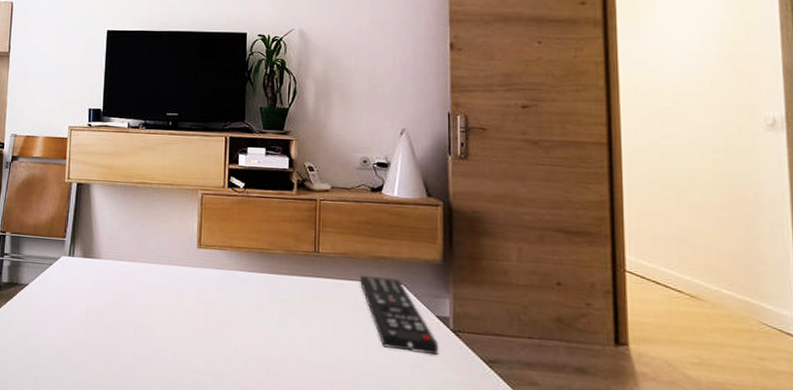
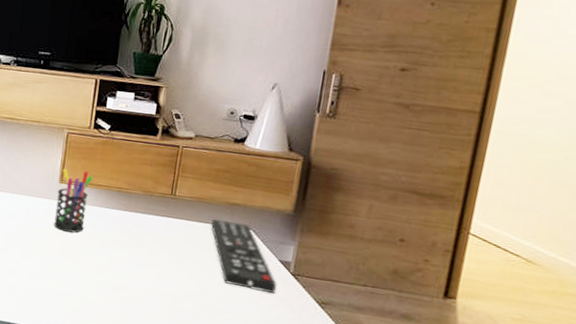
pen holder: none [196,232,232,302] -> present [54,168,93,233]

